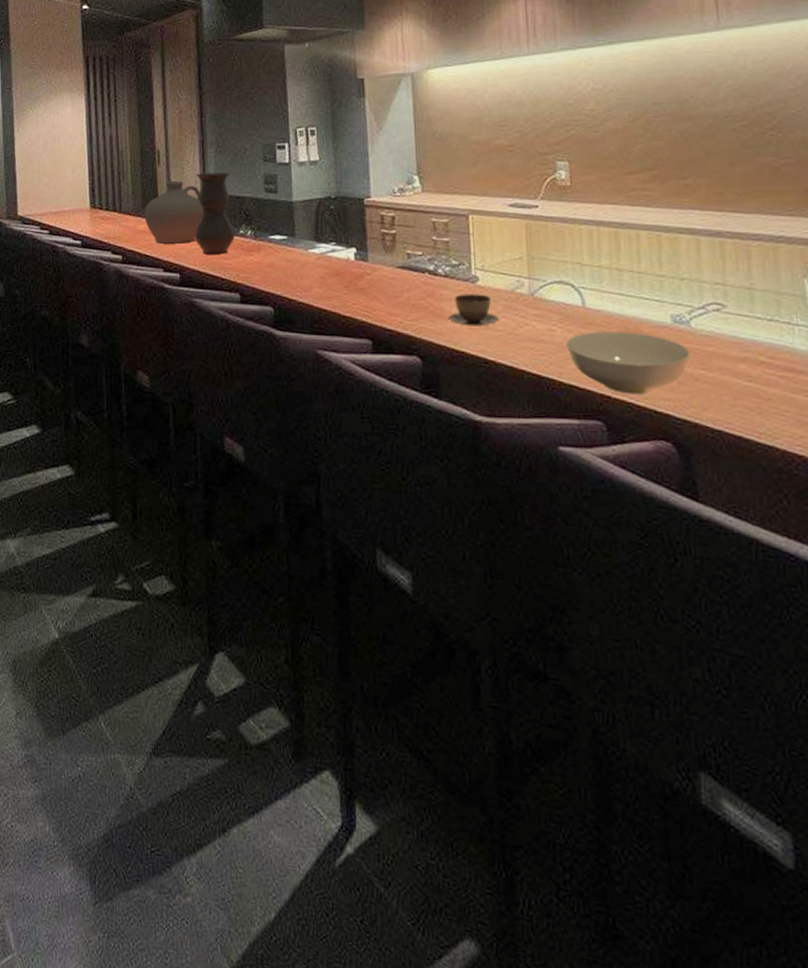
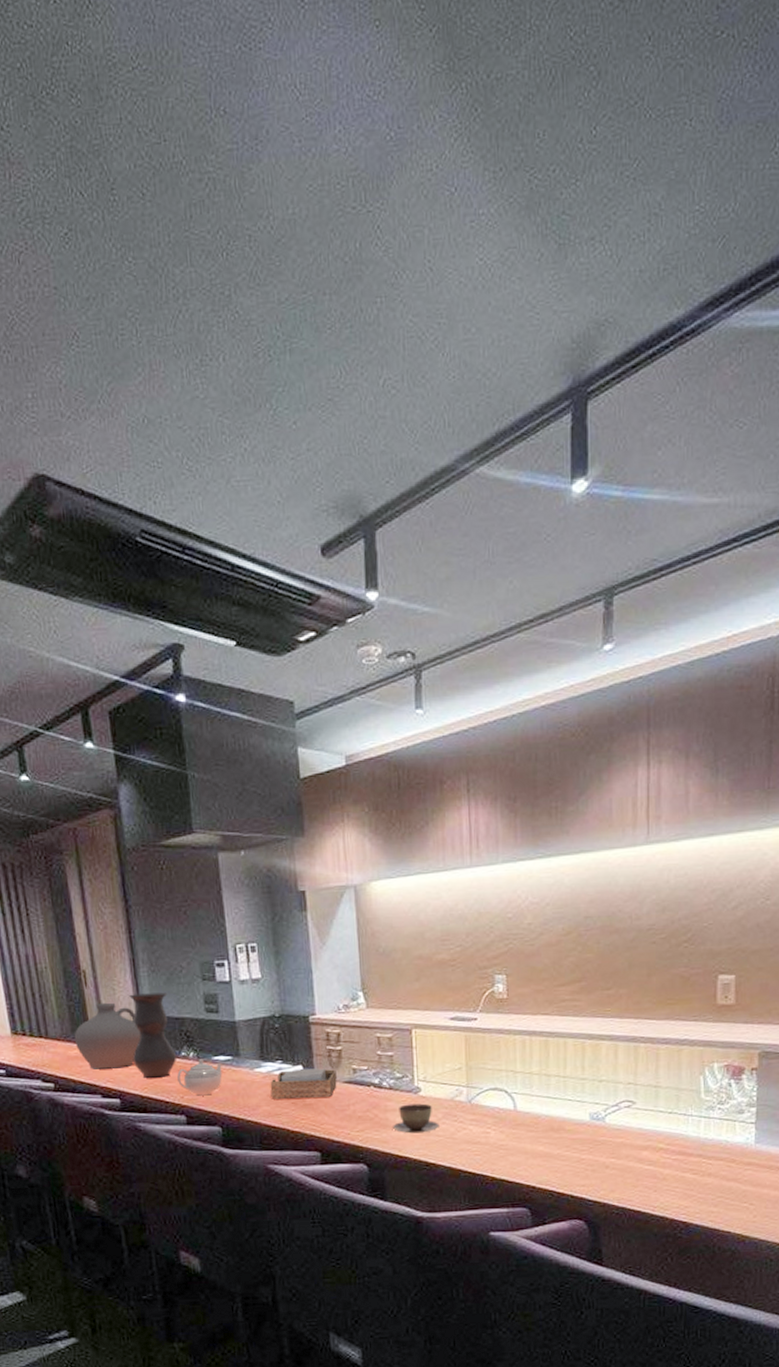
teapot: none [235,237,279,274] -> present [177,1059,223,1096]
napkin holder: none [323,252,391,283] -> present [270,1068,337,1100]
bowl: present [566,331,691,395] -> none [499,1130,604,1184]

